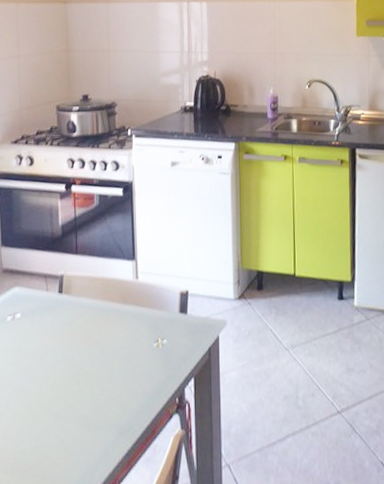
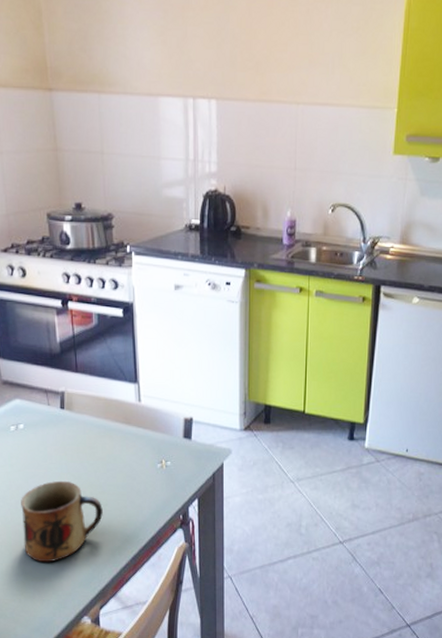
mug: none [11,371,97,470] -> present [21,480,103,563]

